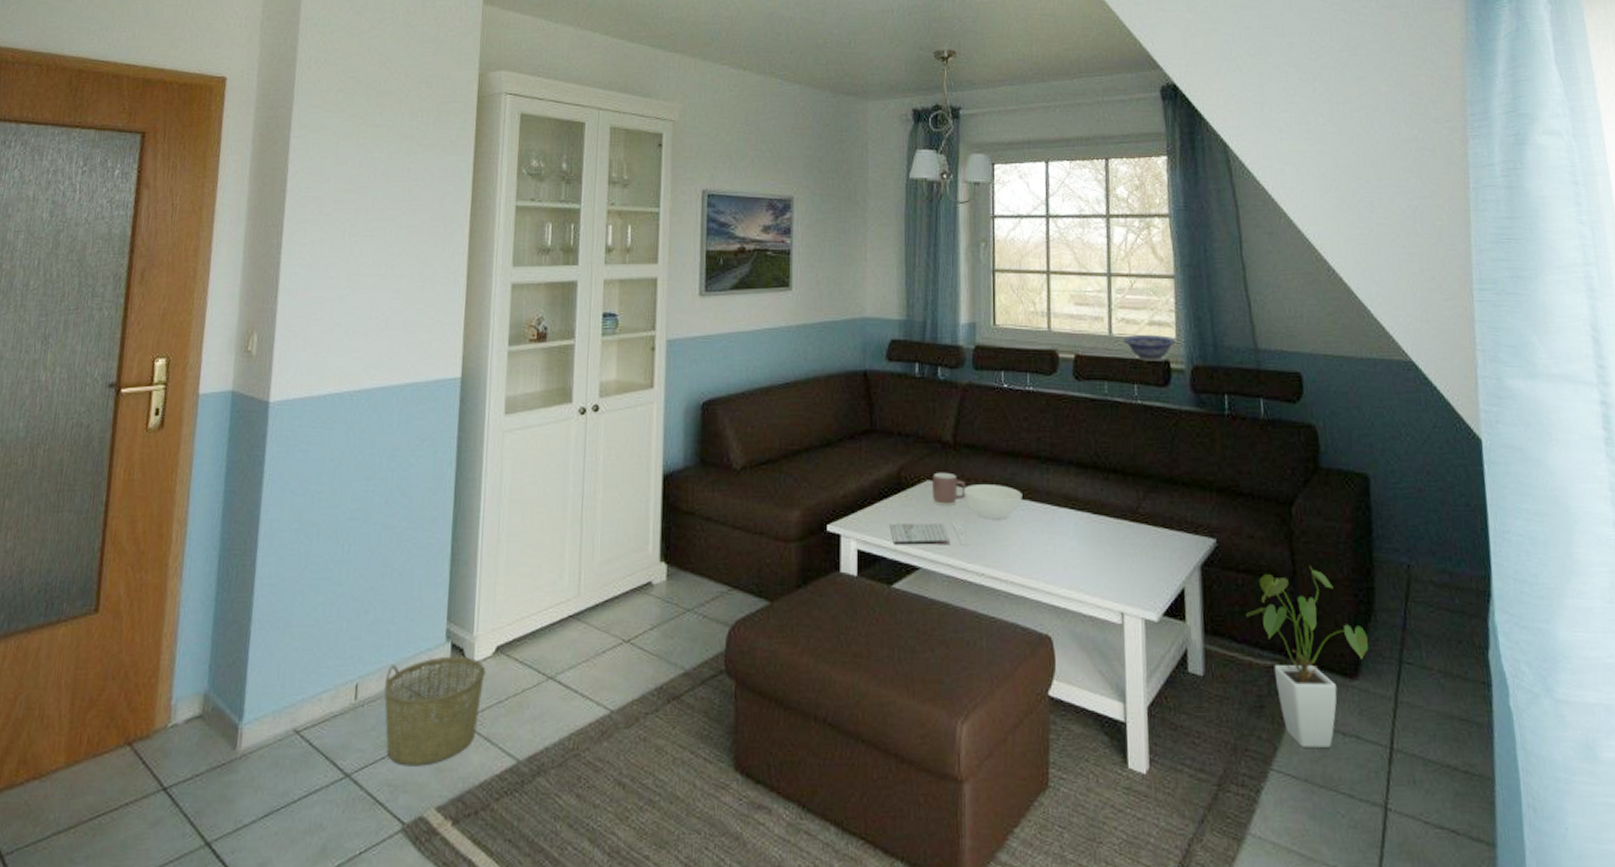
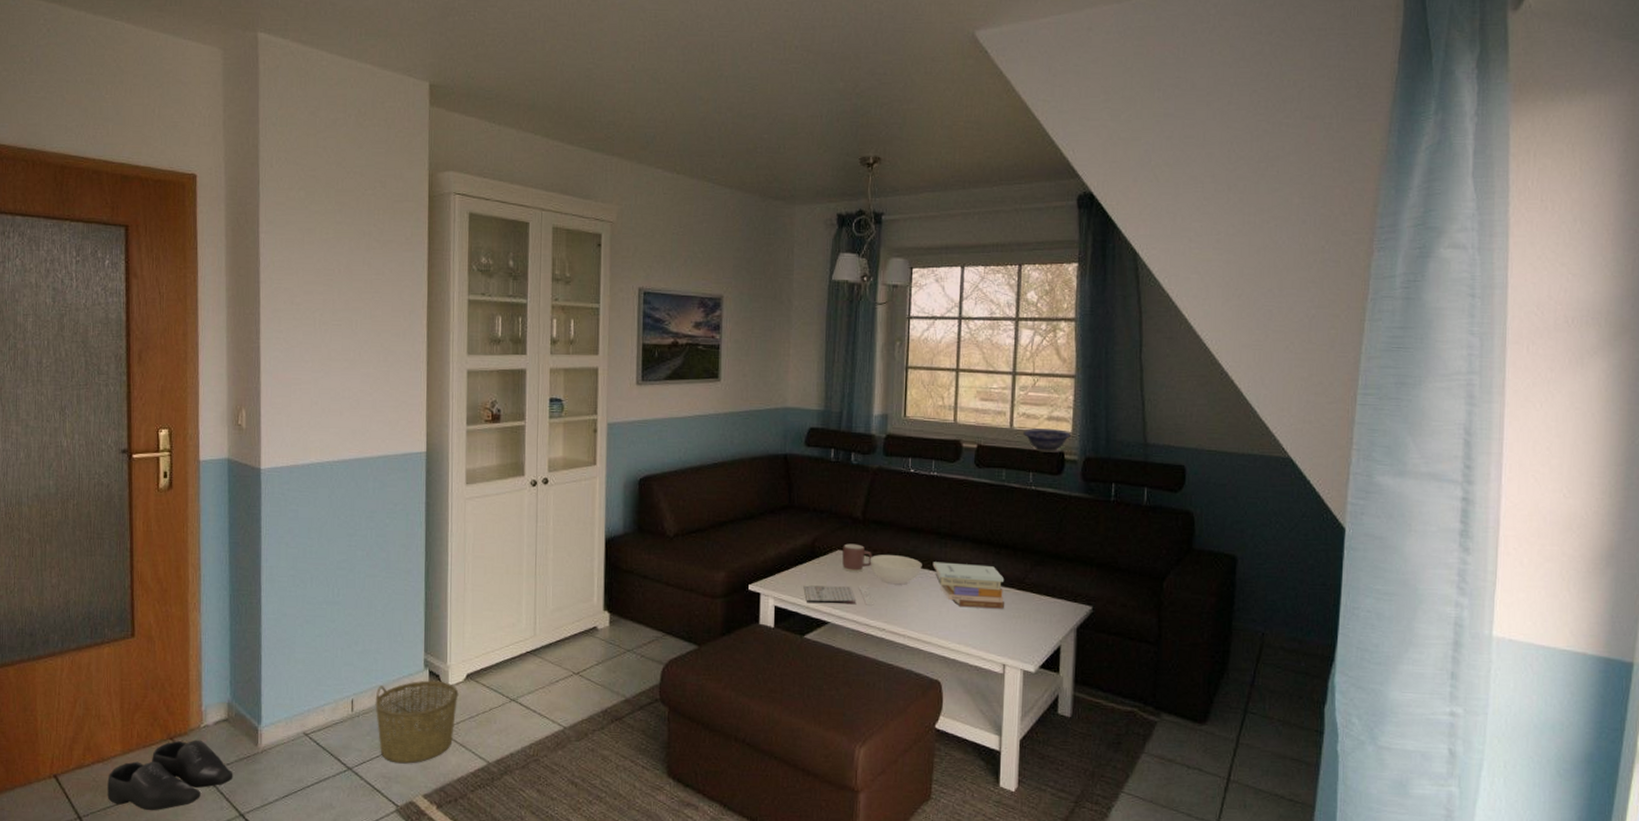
shoe: none [39,744,203,844] -> present [107,739,233,811]
books: none [1034,491,1119,545] -> present [932,562,1005,609]
house plant: present [1246,565,1368,747] -> none [1113,631,1218,777]

